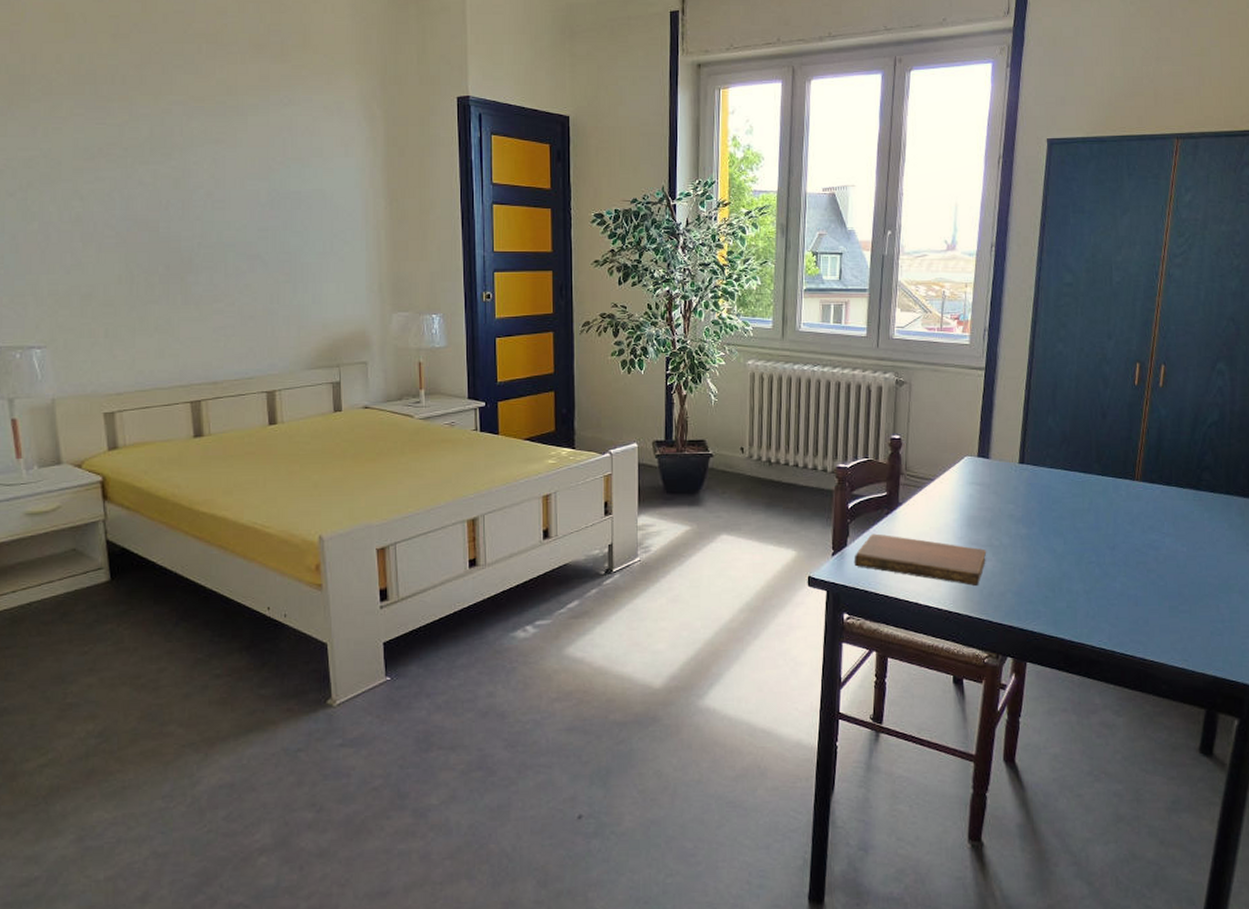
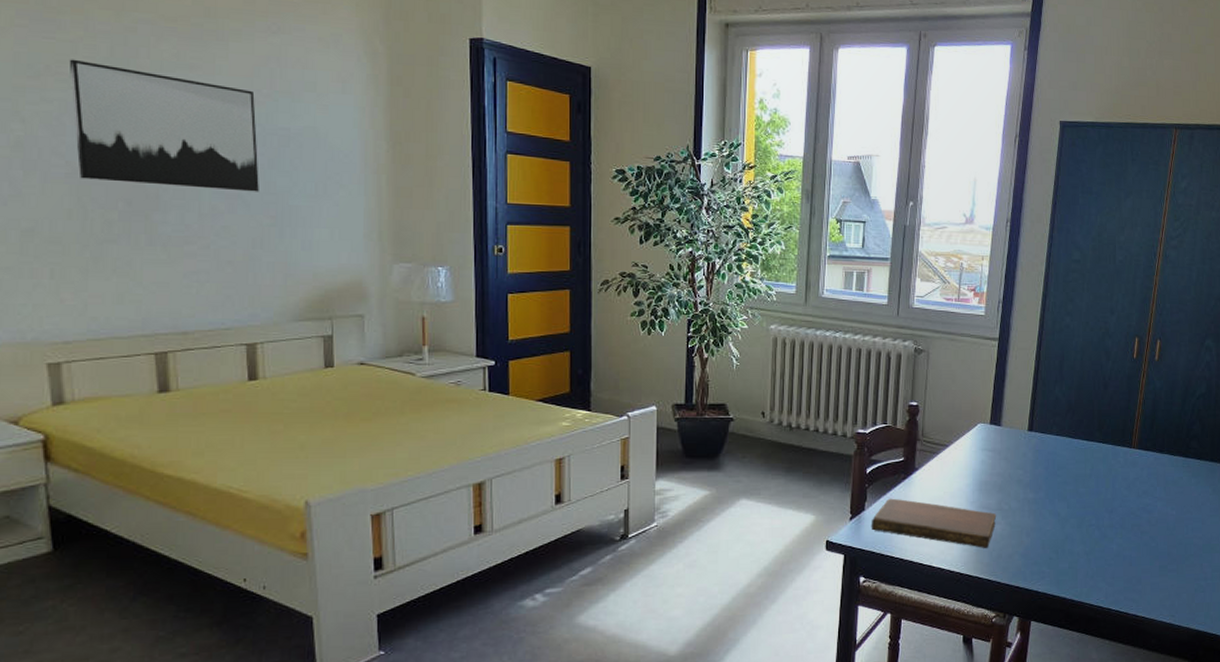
wall art: none [117,141,275,252] -> present [69,59,259,192]

